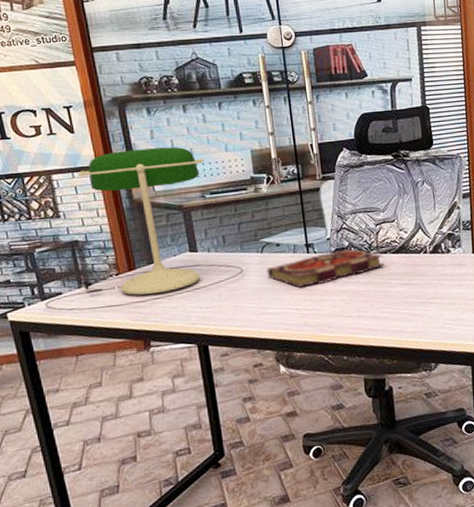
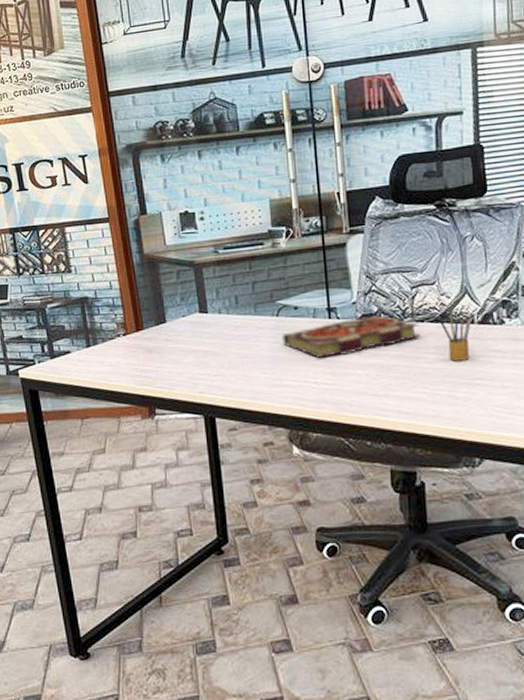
desk lamp: present [45,147,243,311] -> none [54,197,256,371]
pencil box: none [398,246,425,285] -> present [438,315,472,361]

